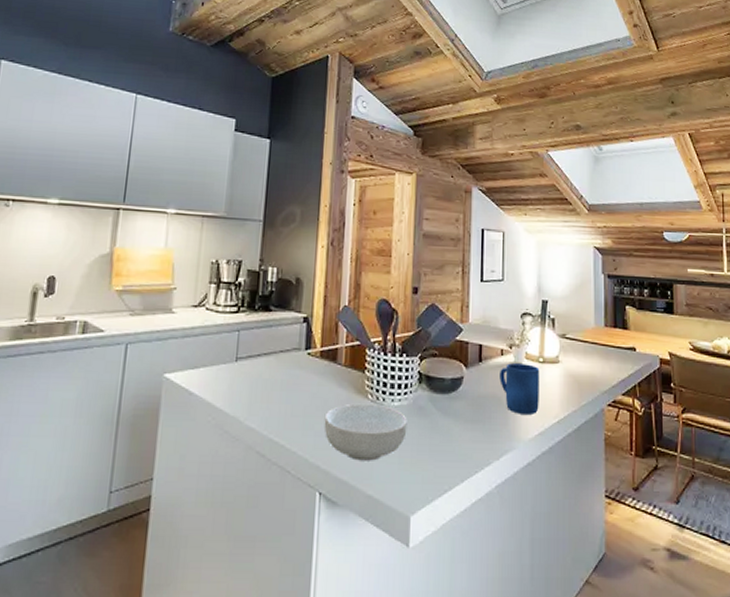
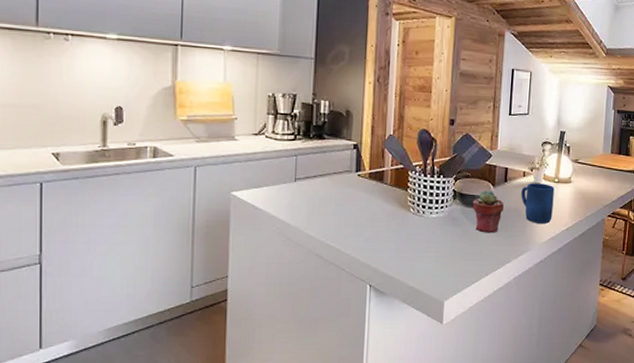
cereal bowl: present [324,403,407,461] -> none [373,215,443,260]
potted succulent: none [441,372,479,427] -> present [472,190,504,233]

